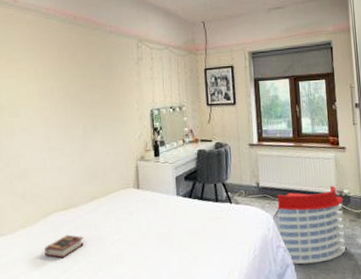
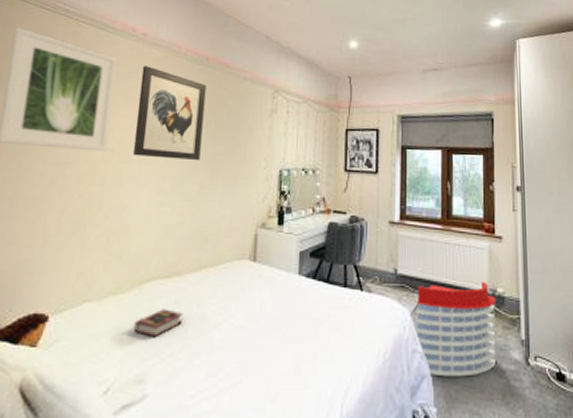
wall art: none [18,29,80,110] -> present [132,66,207,161]

